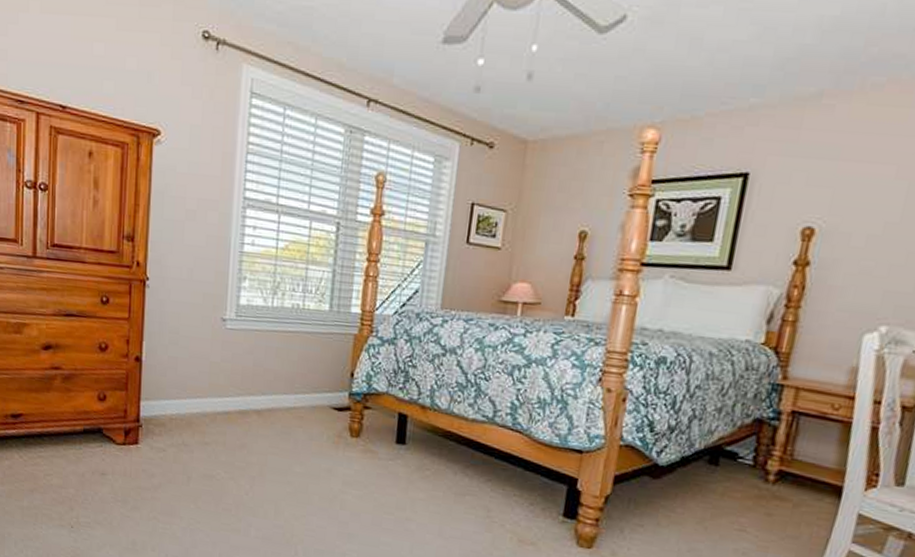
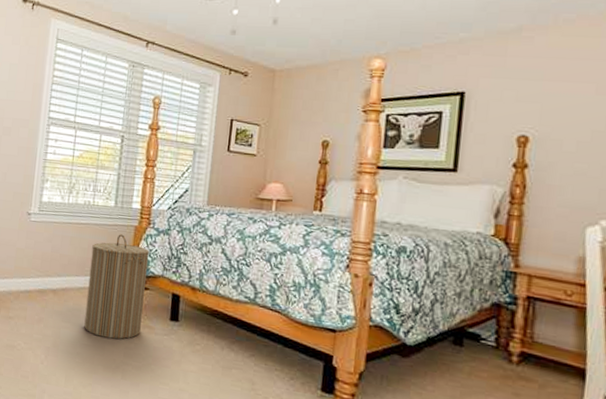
laundry hamper: none [295,344,372,466] -> present [84,234,150,340]

